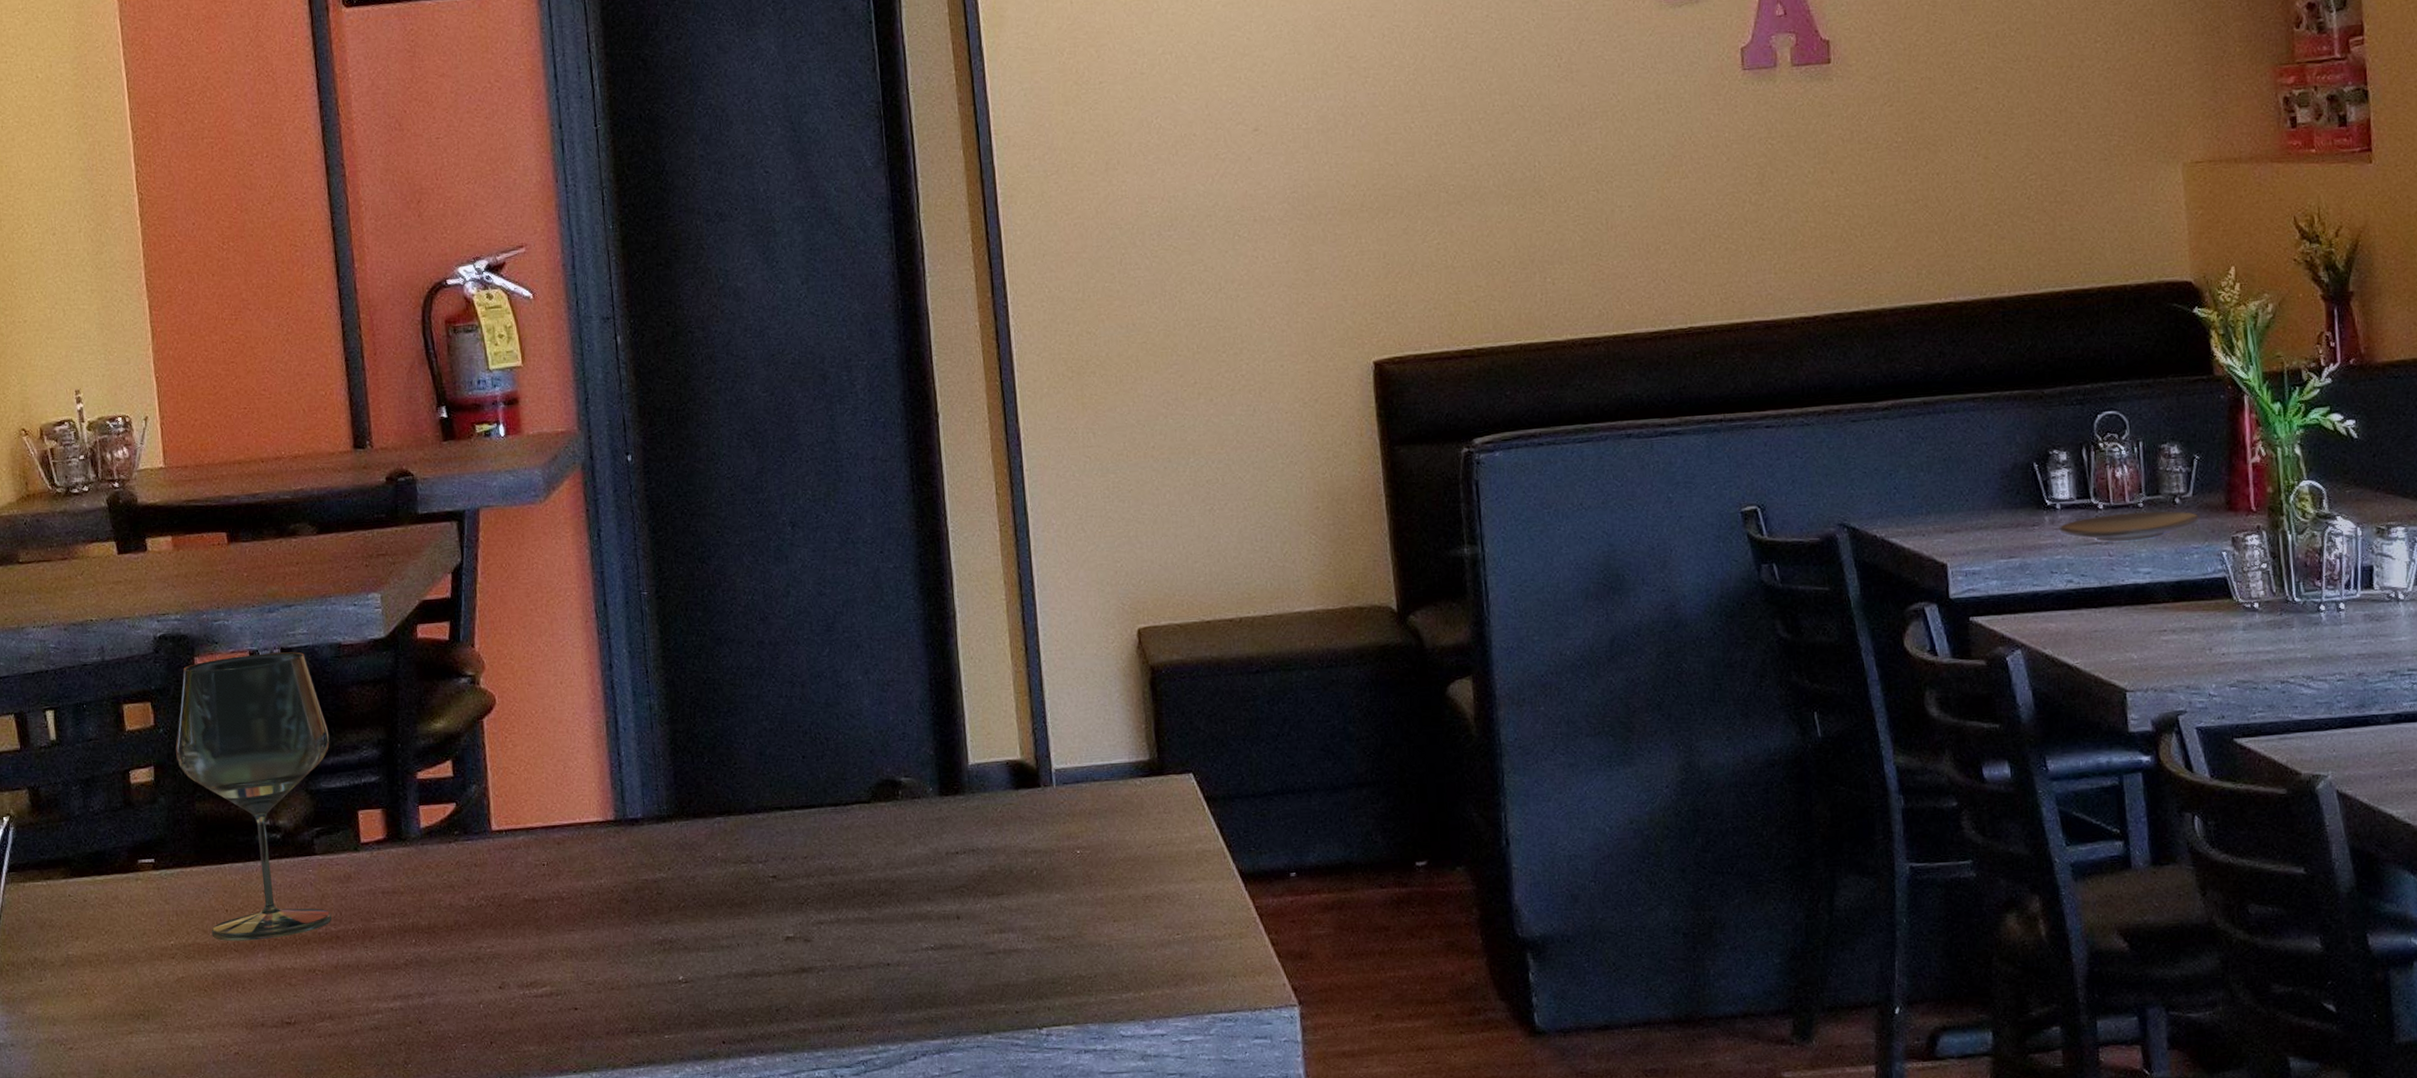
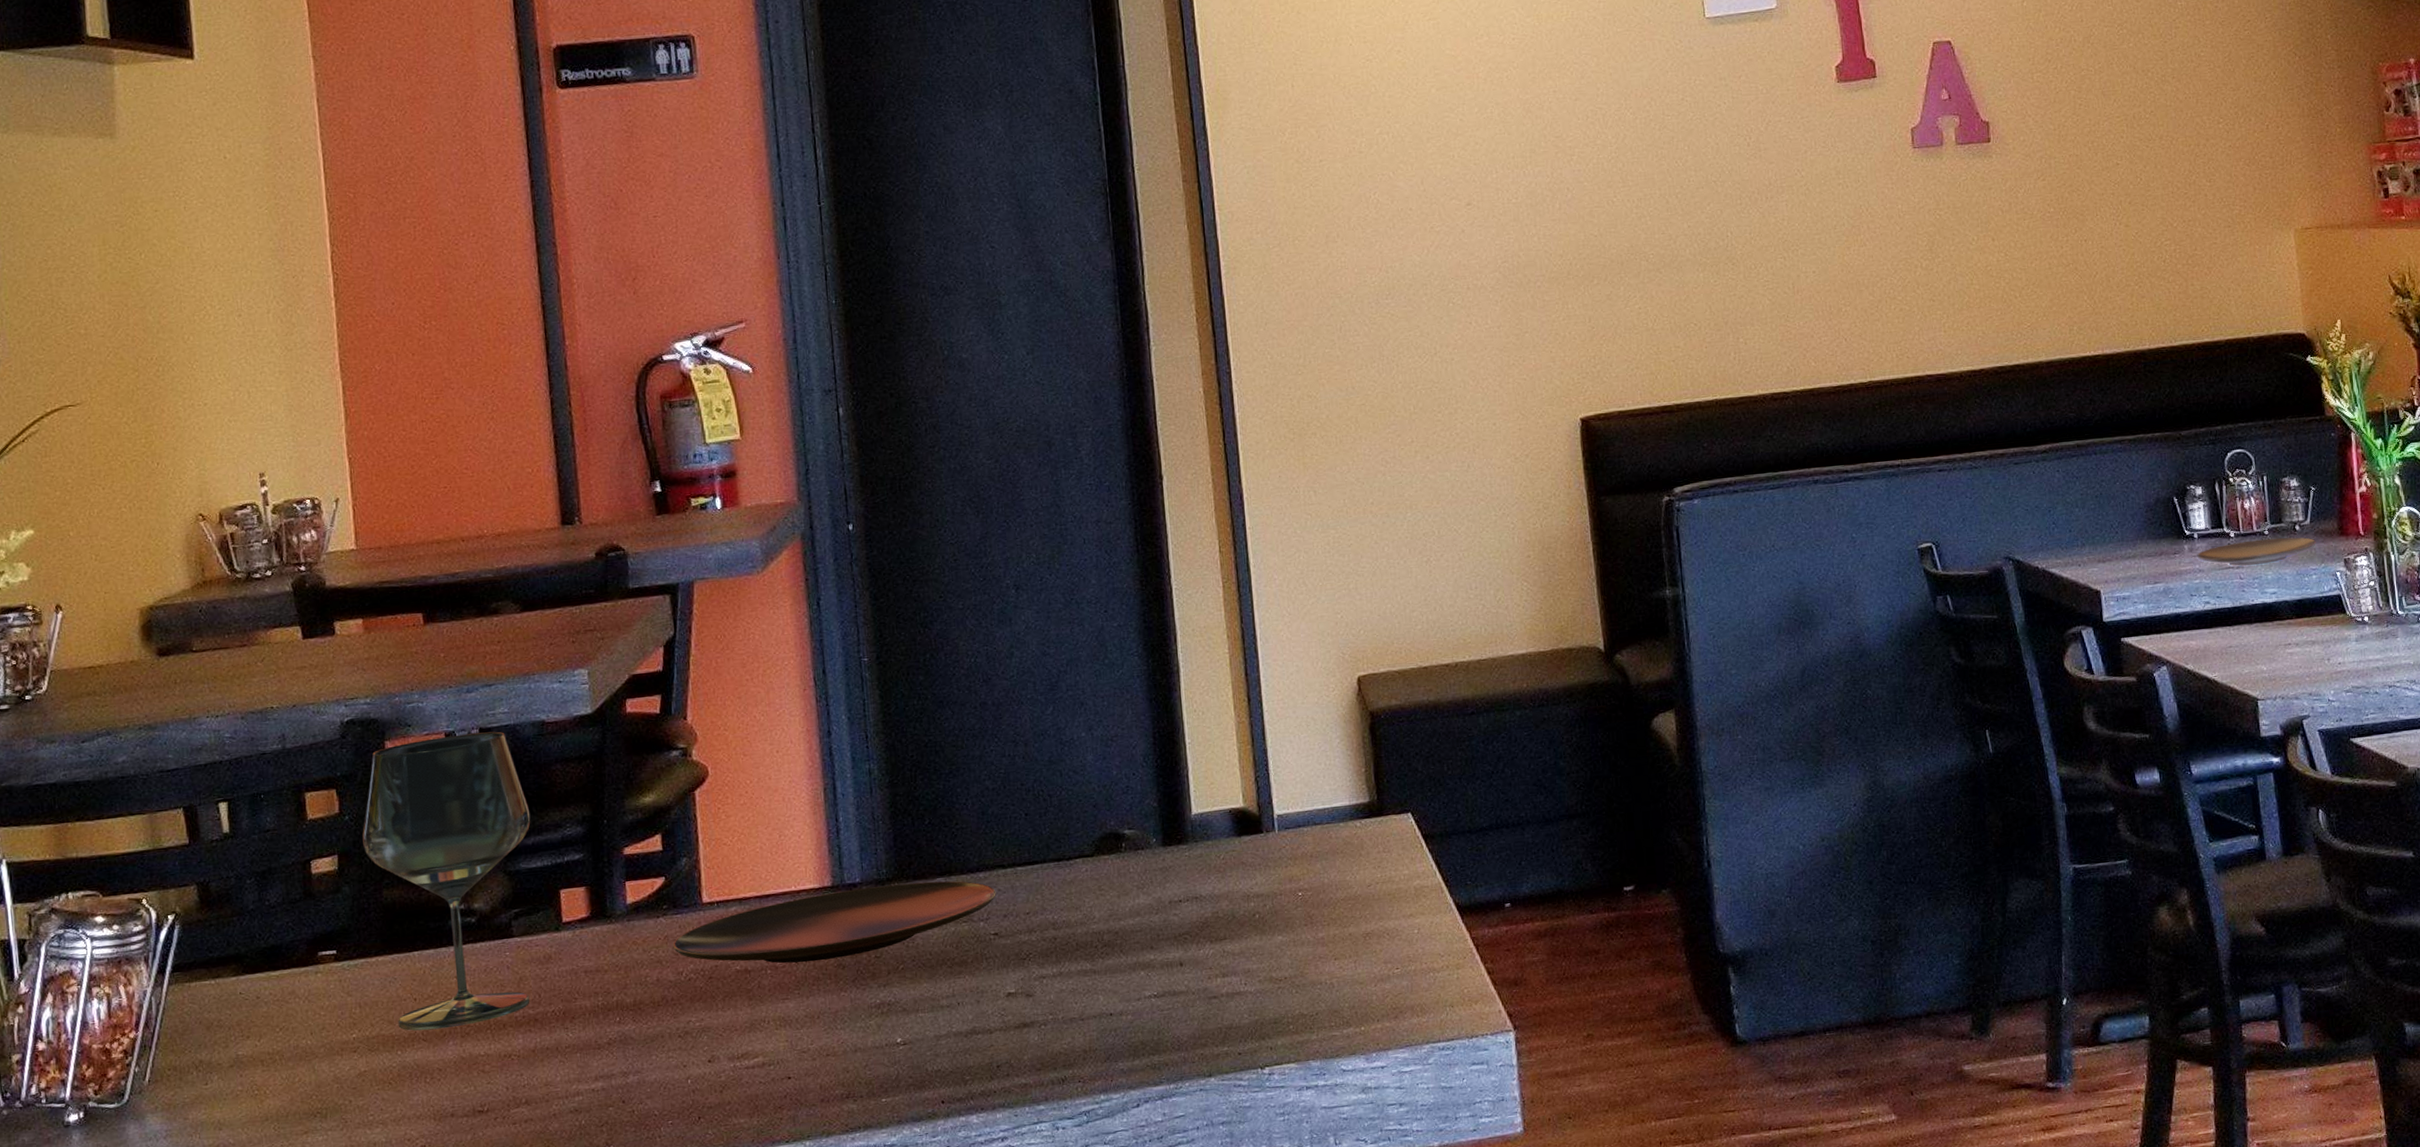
plate: none [464,820,775,895] -> present [672,881,996,964]

